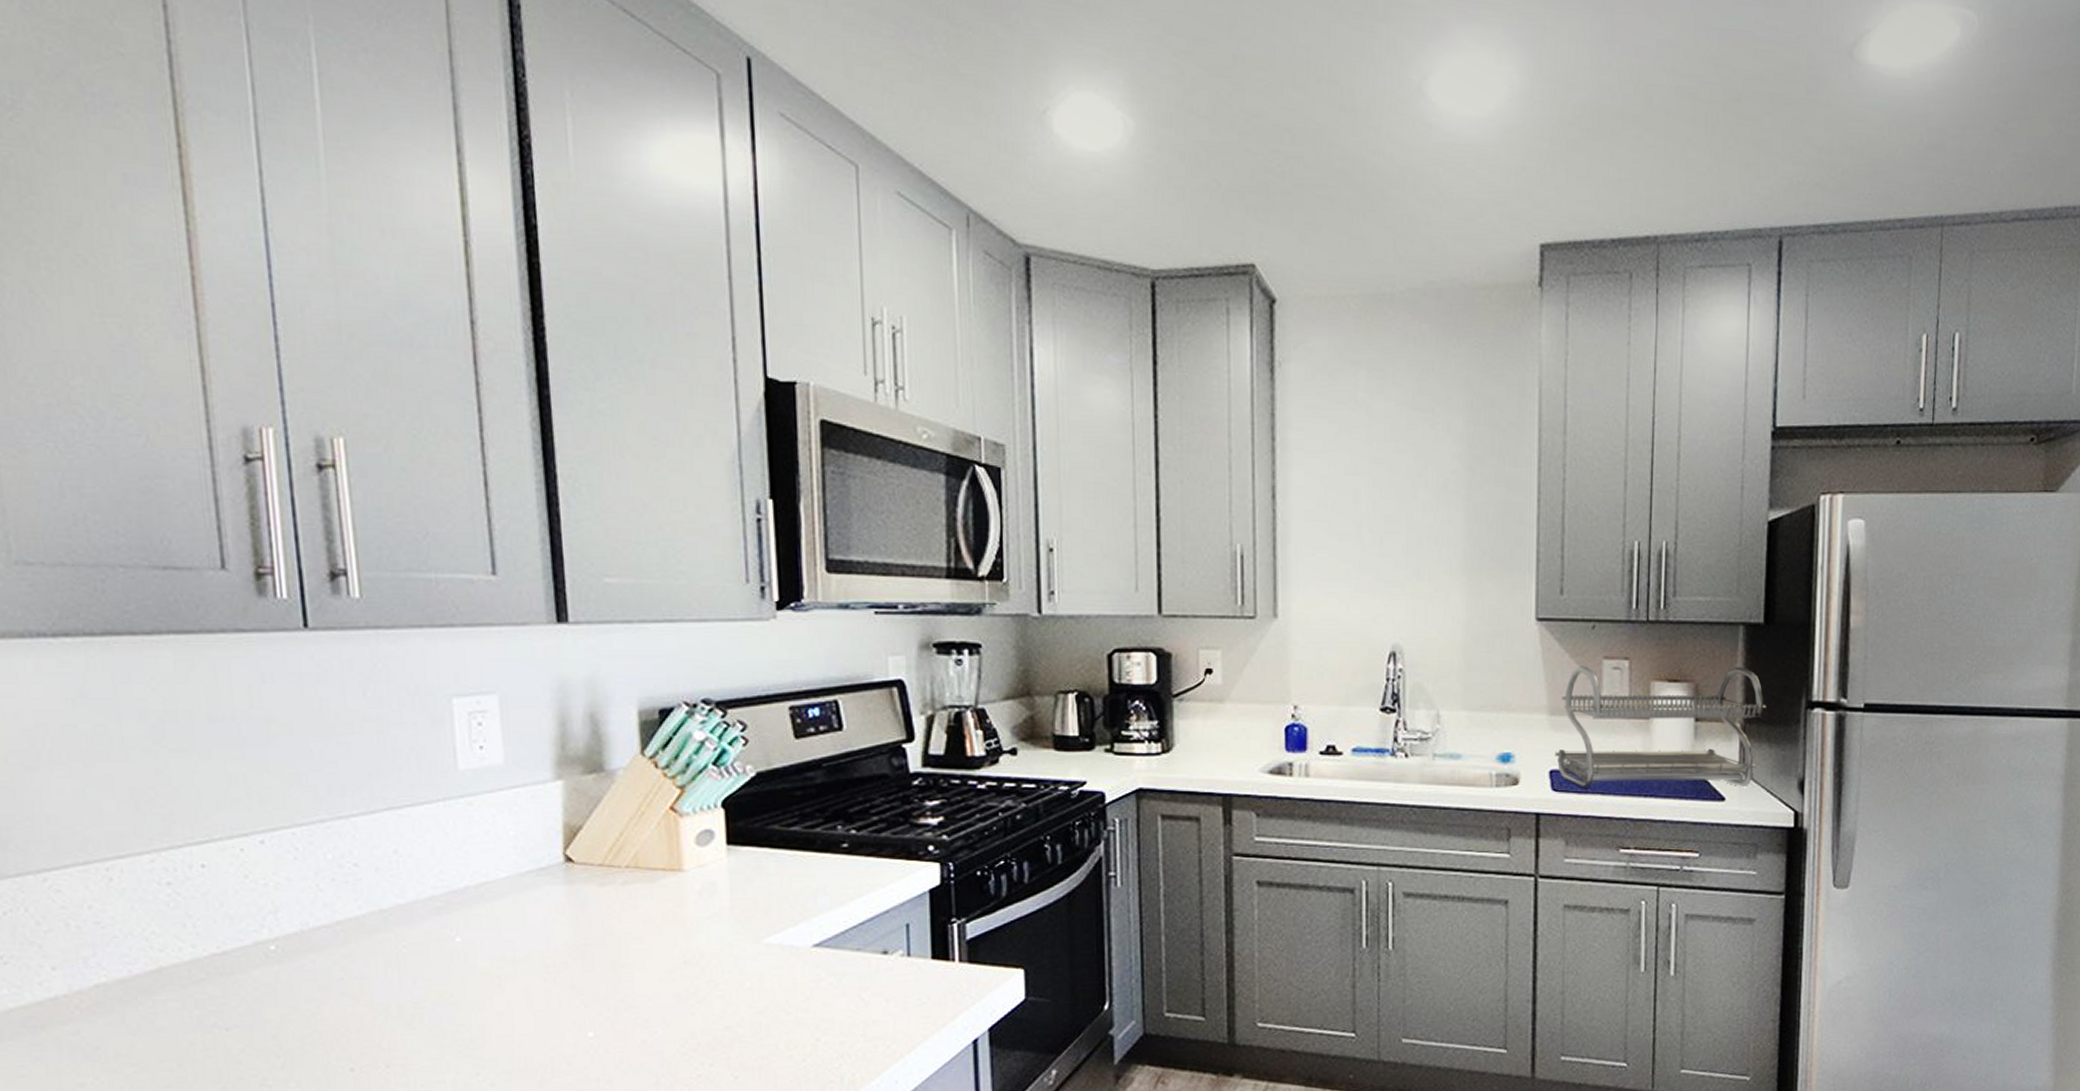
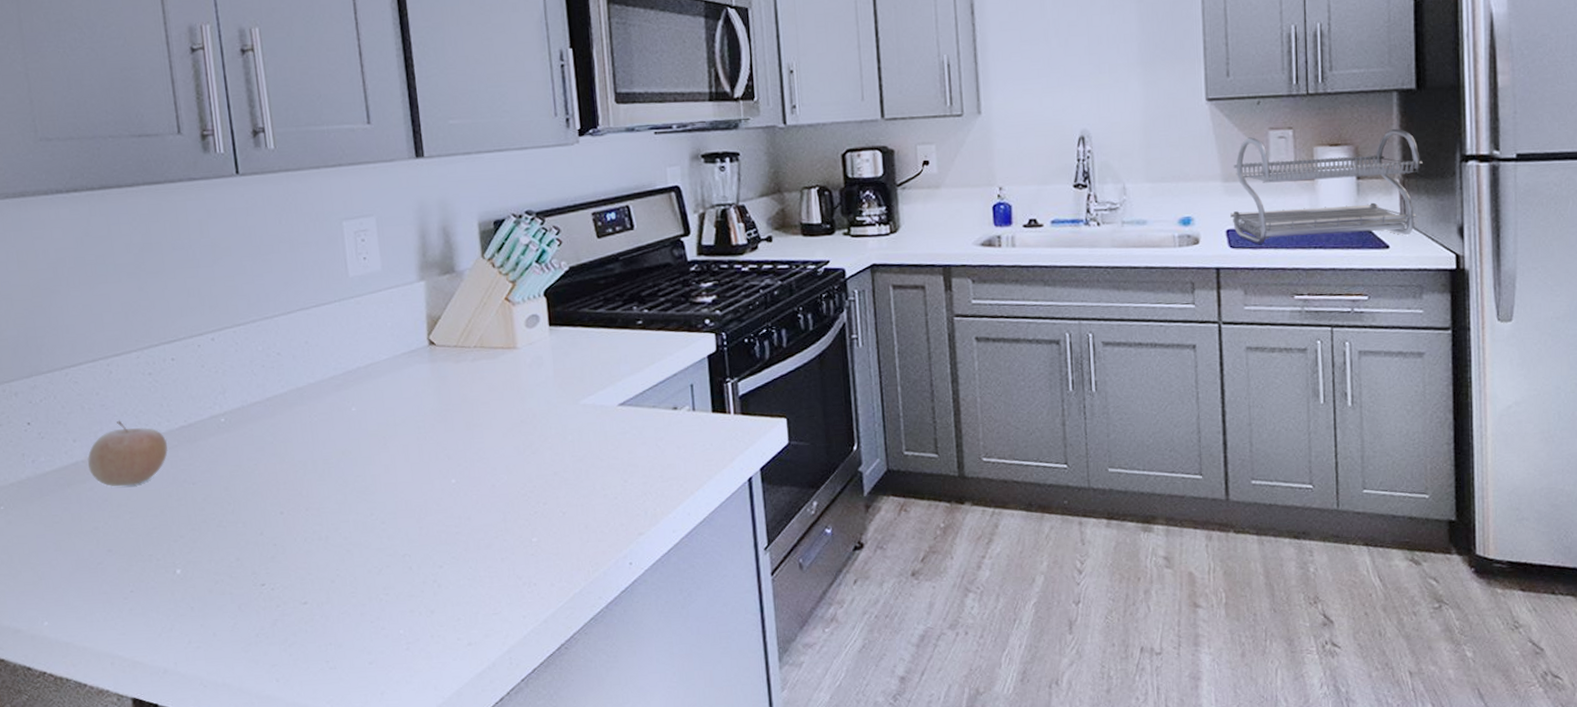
fruit: none [72,943,191,1030] -> present [88,420,168,487]

